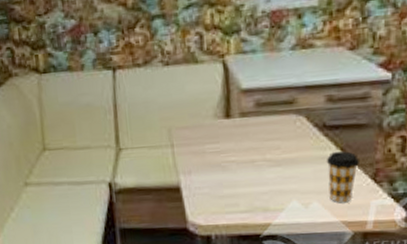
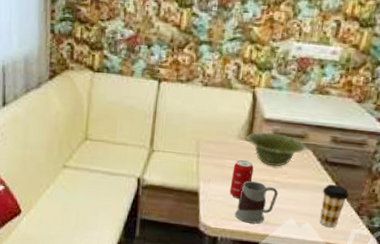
beverage can: none [215,141,240,187] -> present [229,159,254,199]
dish: none [224,104,297,143] -> present [246,132,306,167]
mug: none [226,163,274,214] -> present [234,180,279,224]

